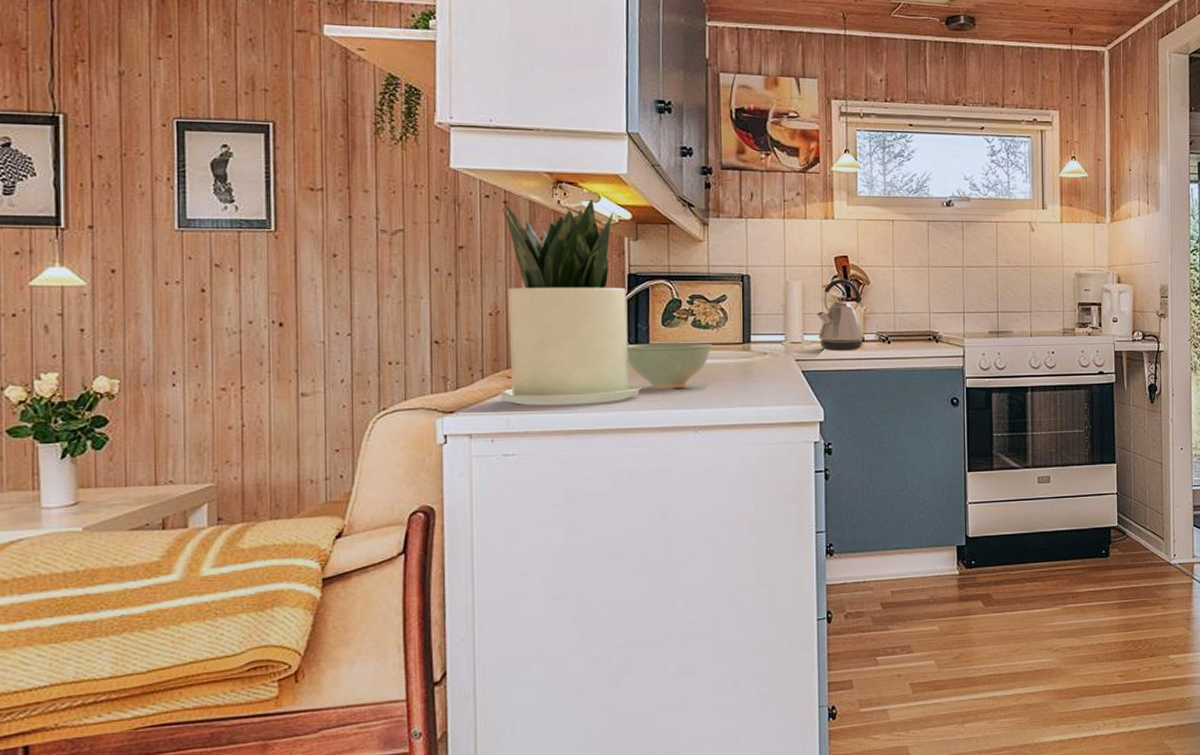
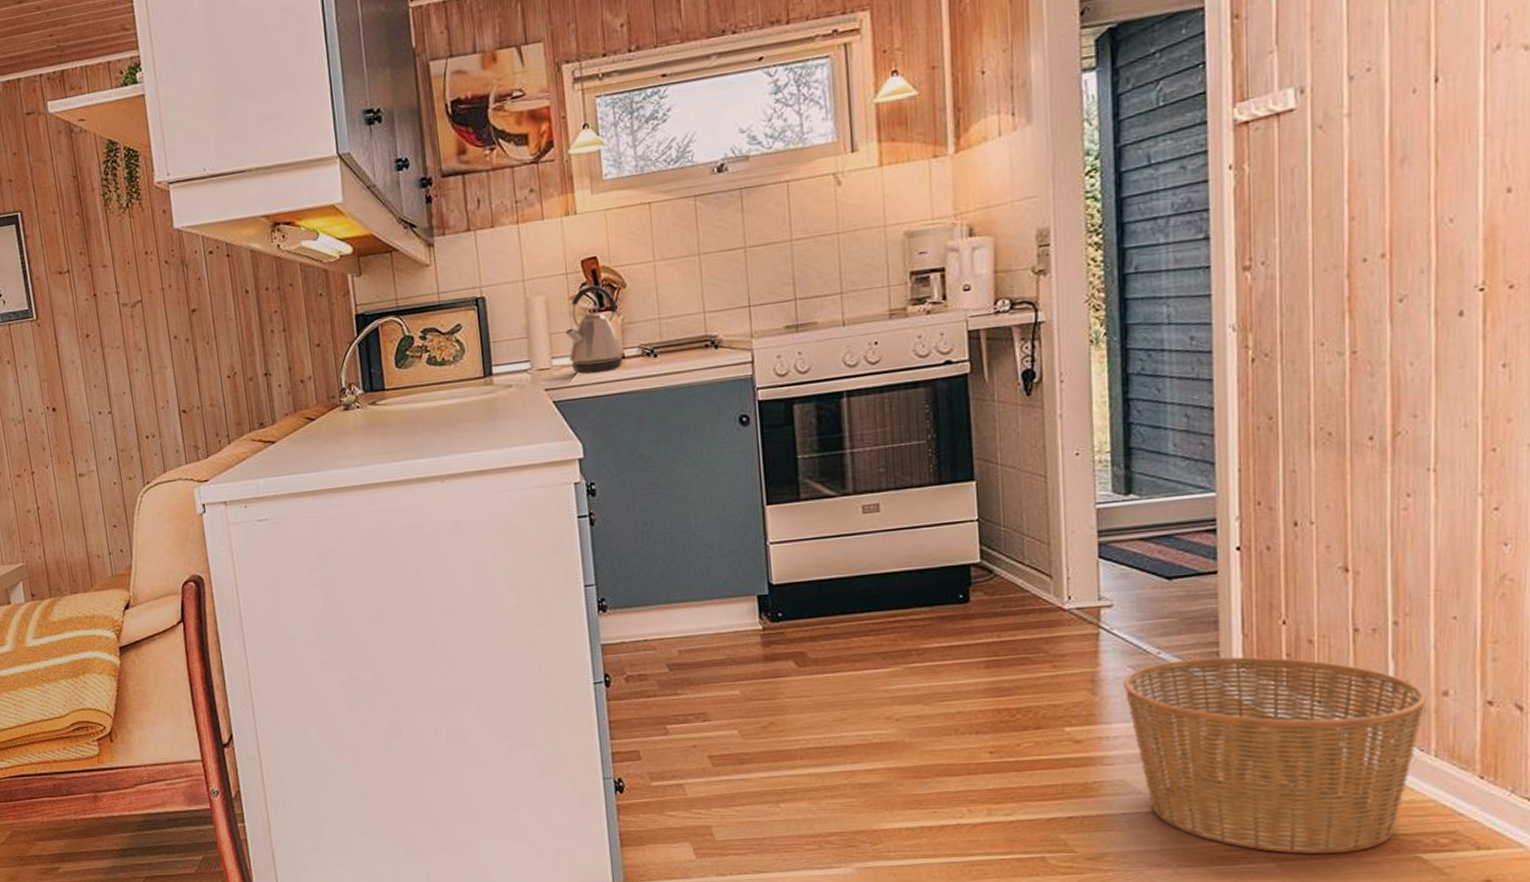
planter: present [497,199,642,406] -> none [225,237,383,468]
bowl: present [627,343,712,389] -> none [362,381,451,439]

